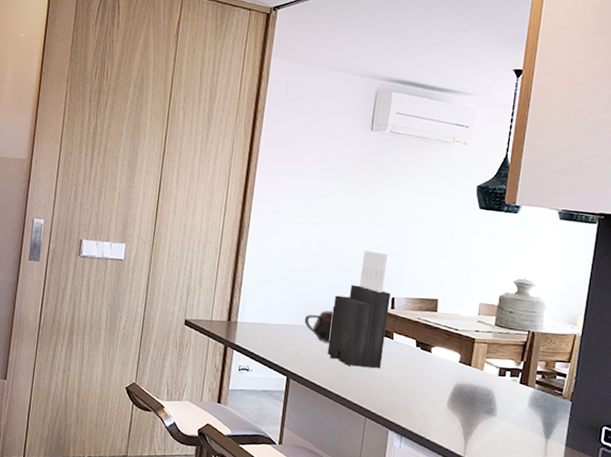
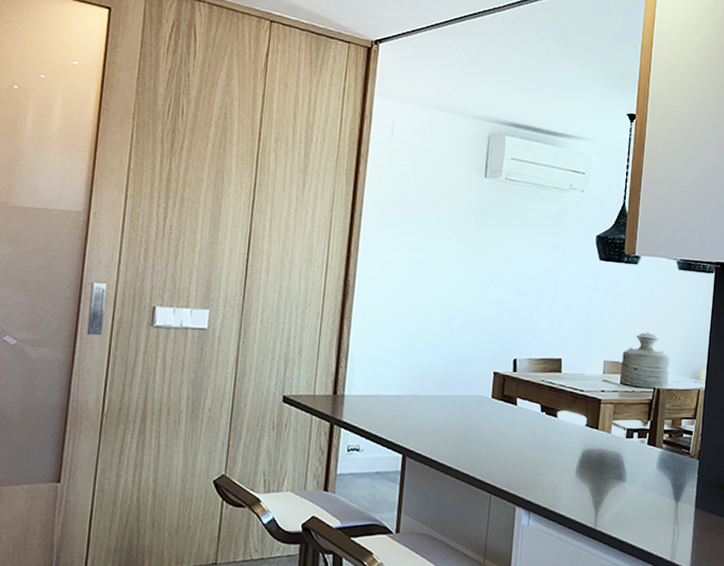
teapot: present [304,306,335,343] -> none [419,372,453,413]
knife block: present [327,250,391,368] -> none [446,308,512,439]

